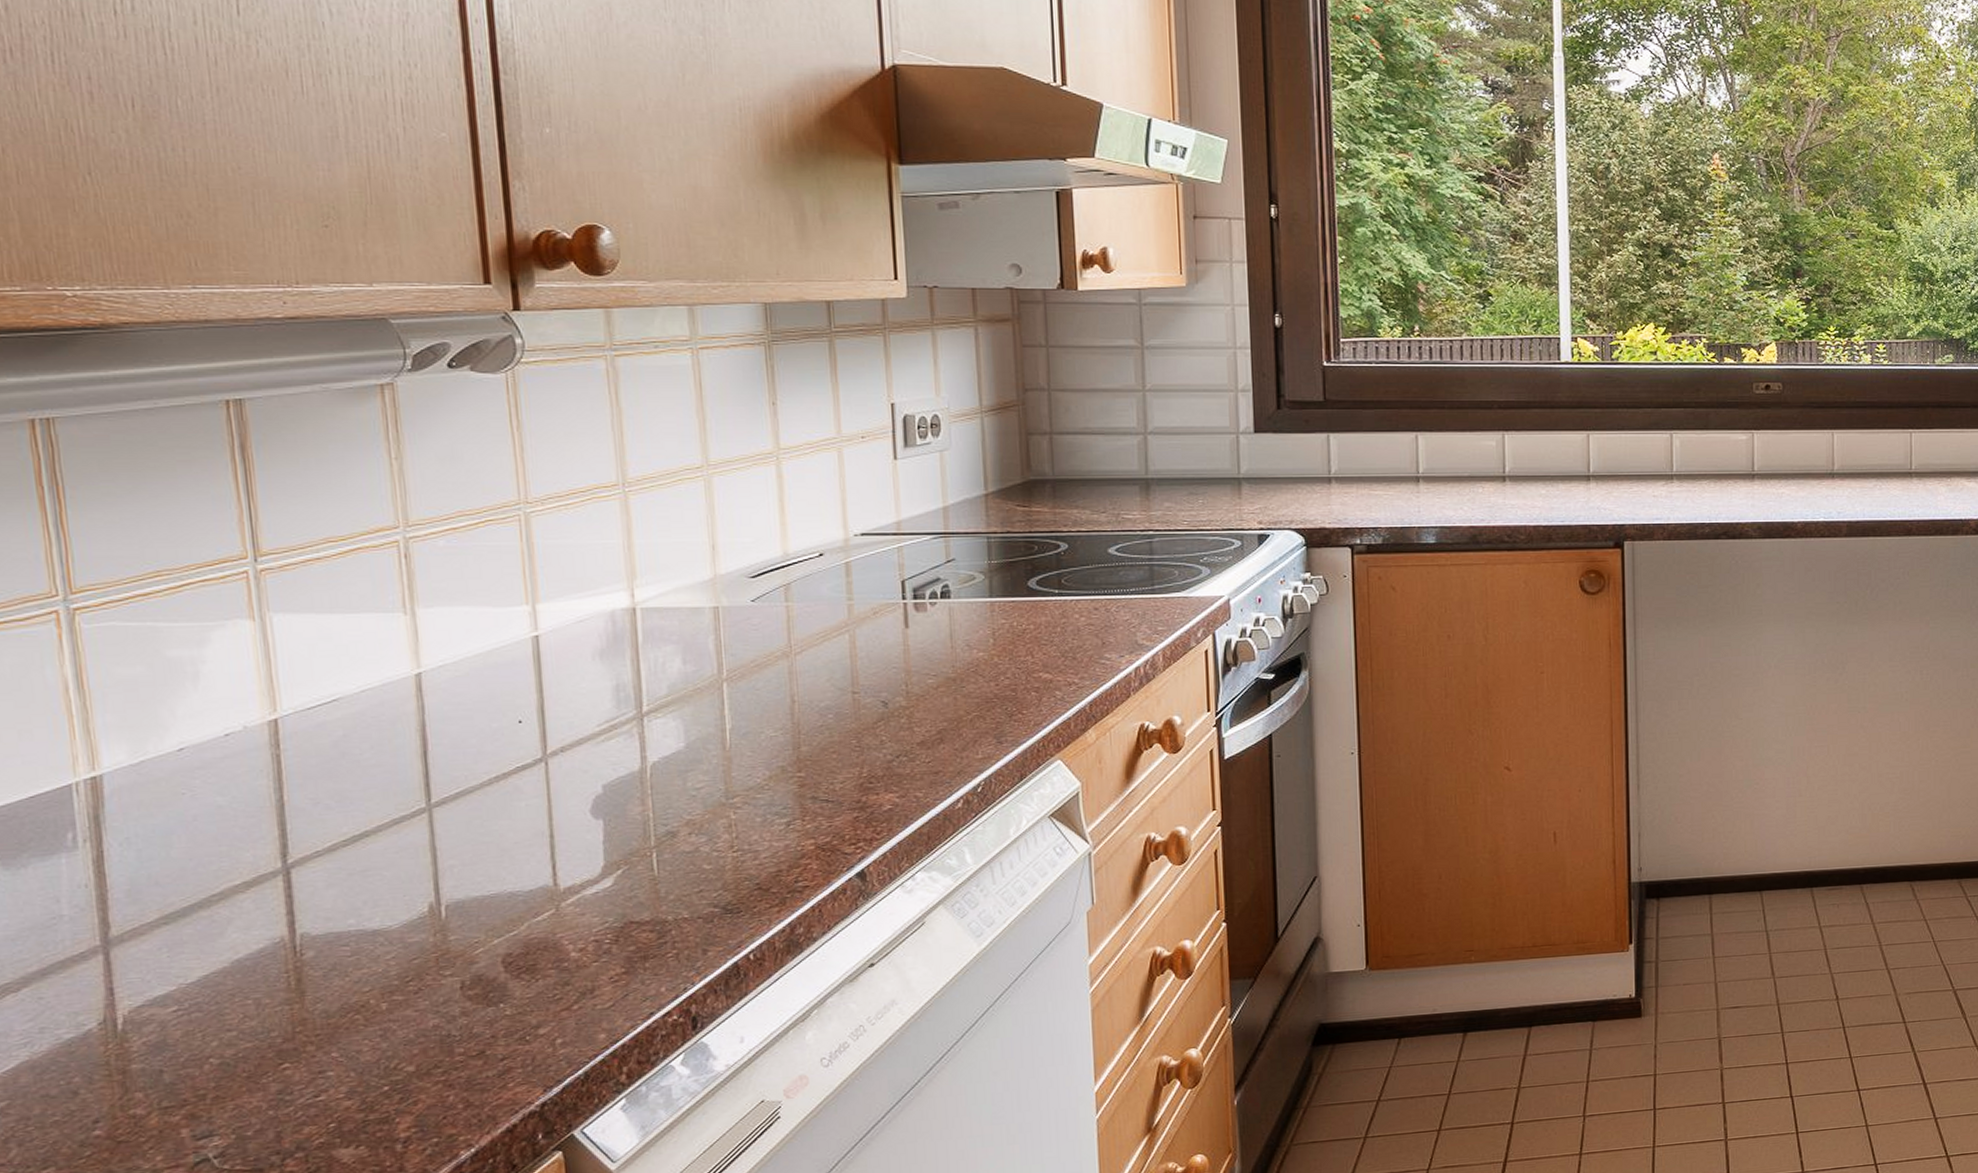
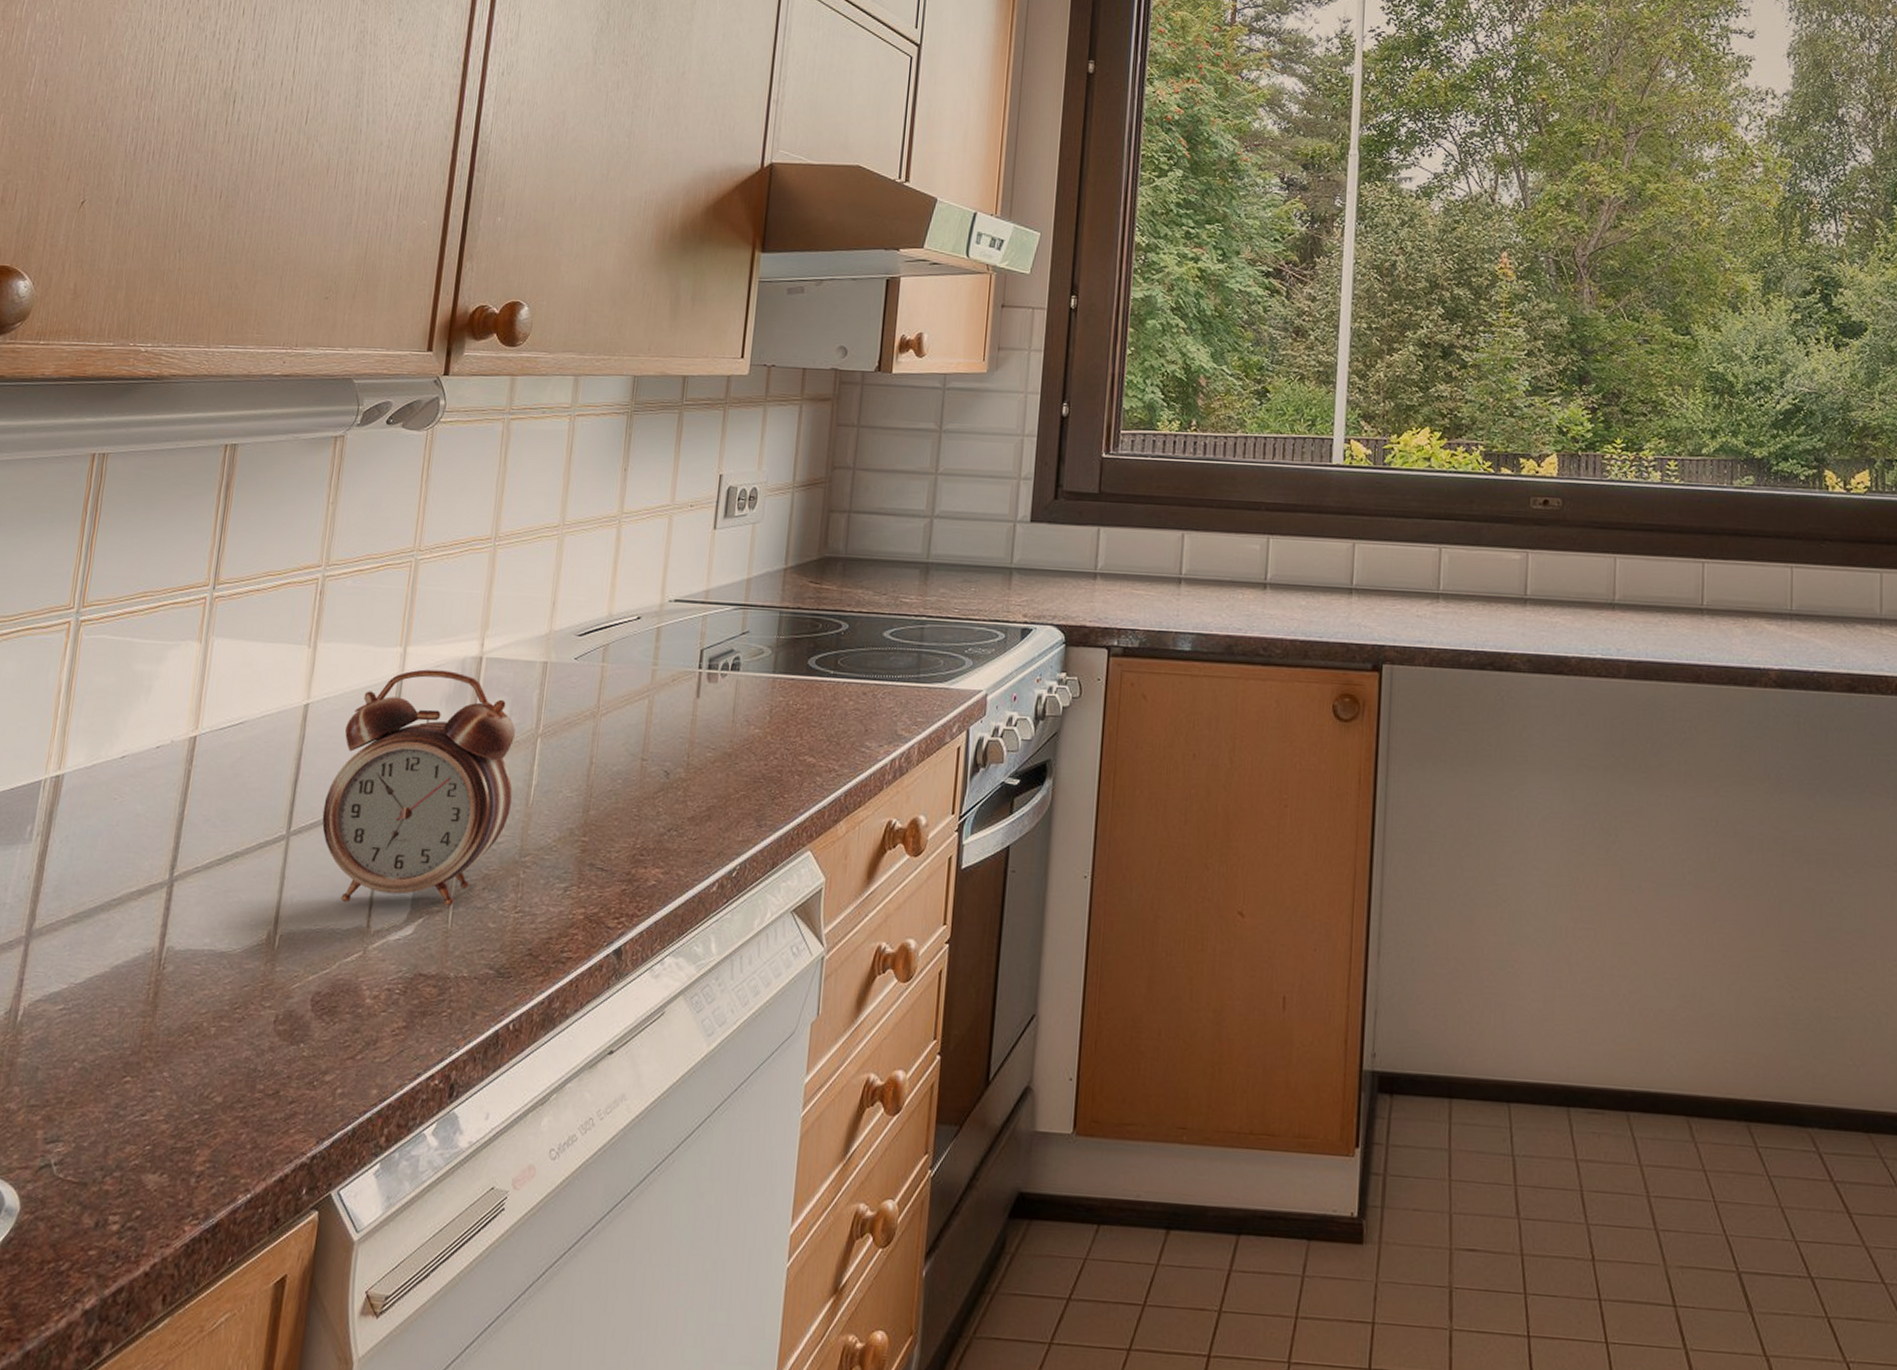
alarm clock: none [467,625,705,865] -> present [322,669,515,907]

